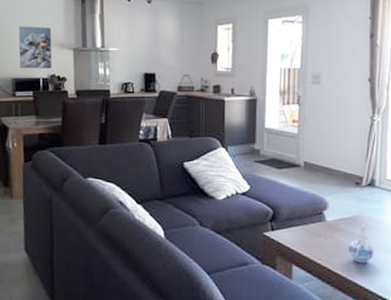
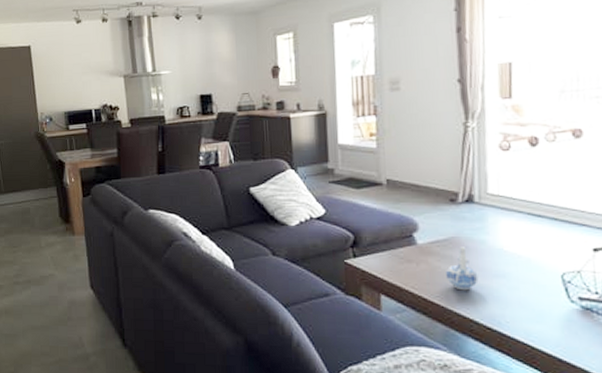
wall art: present [18,26,52,69] -> none [67,55,103,101]

